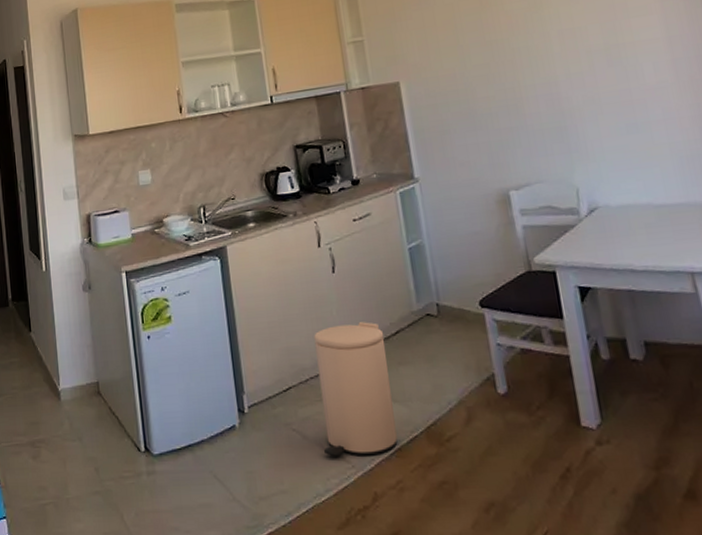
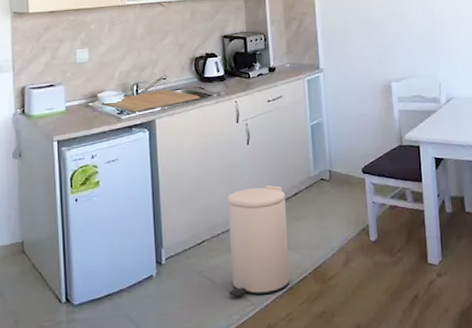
chopping board: none [168,211,275,239] -> present [102,90,201,113]

